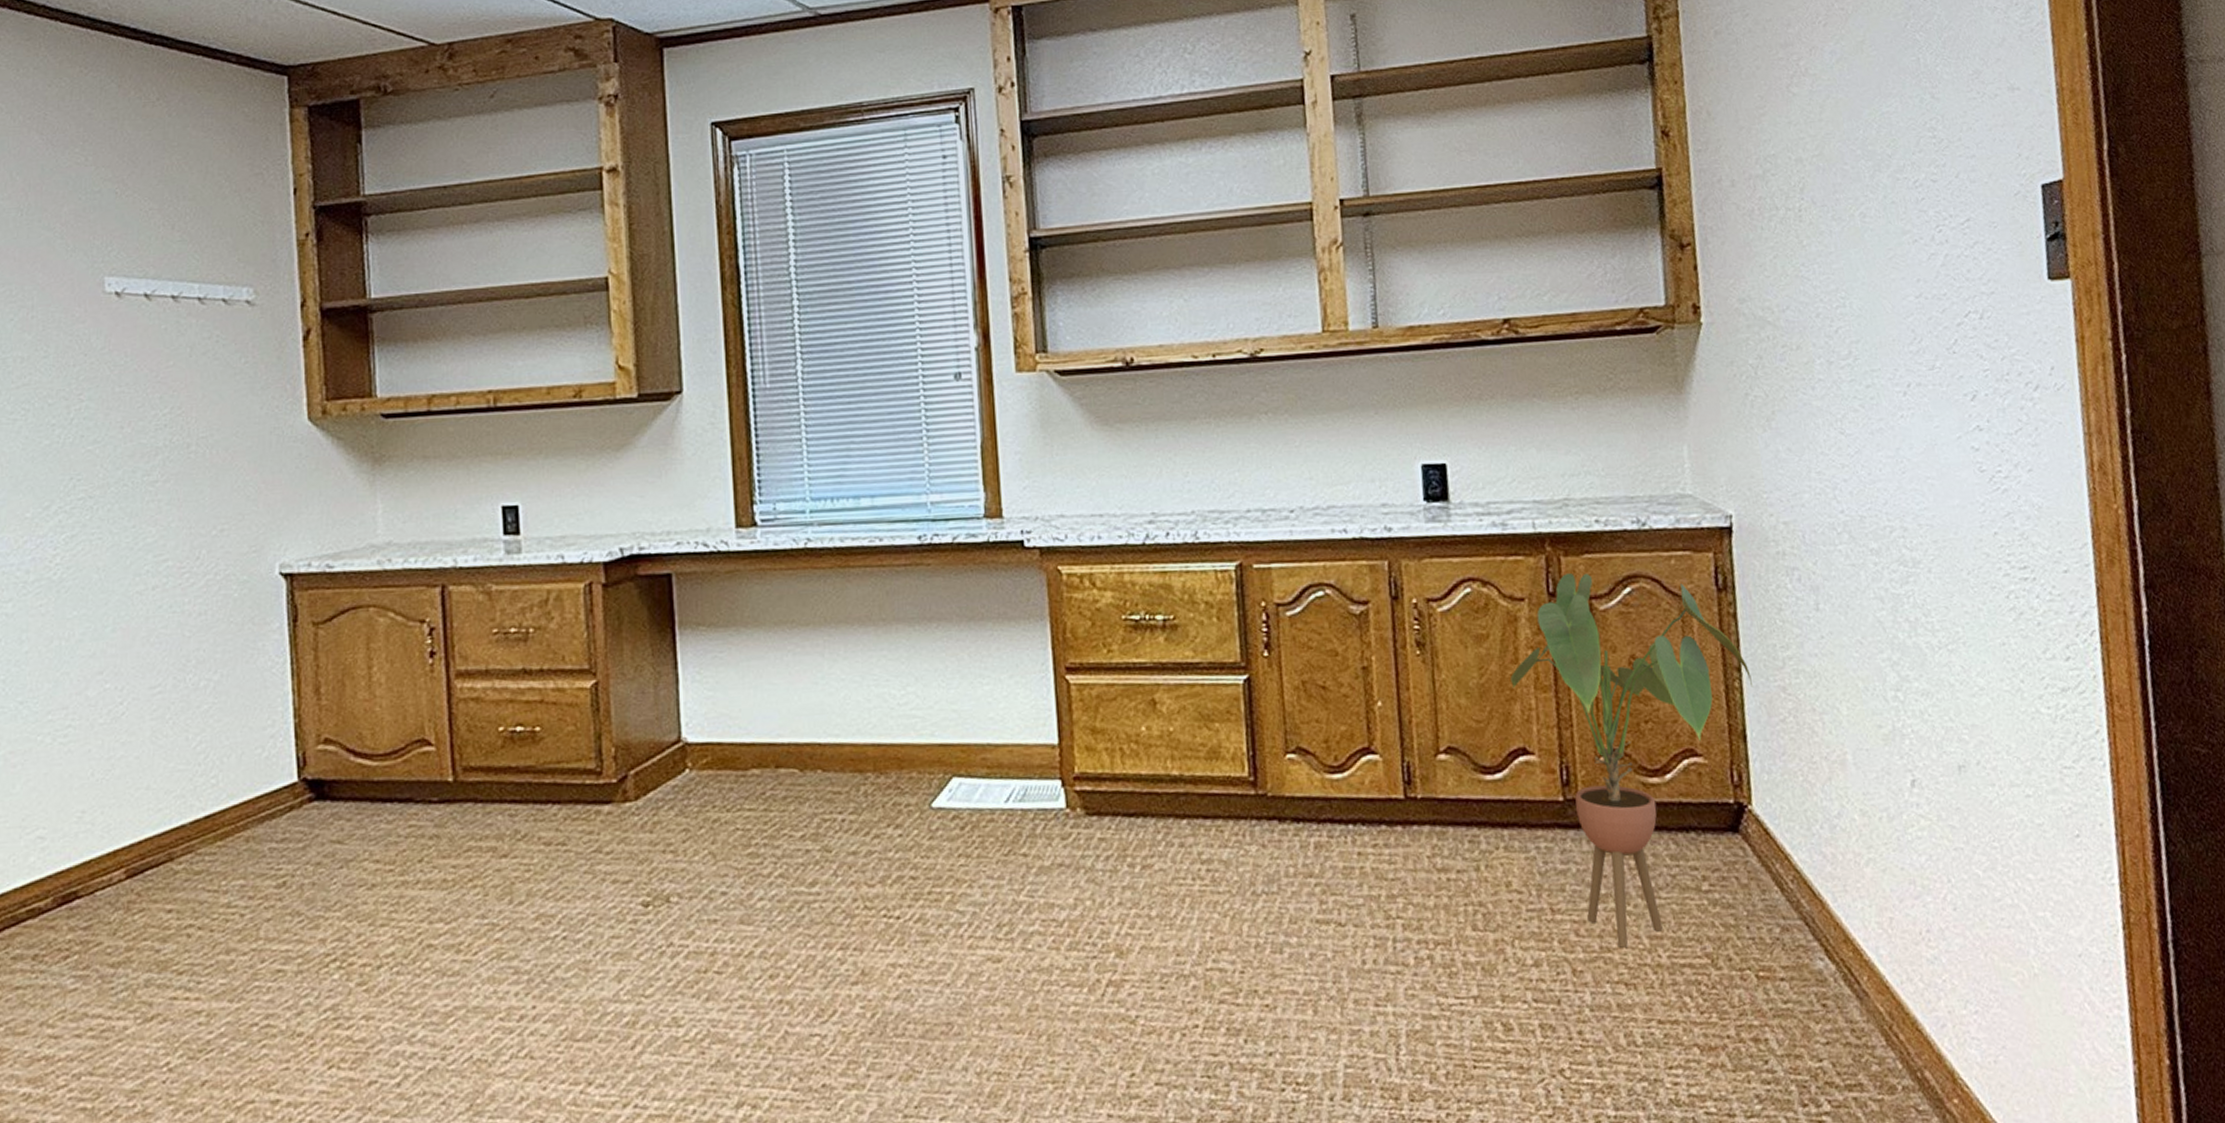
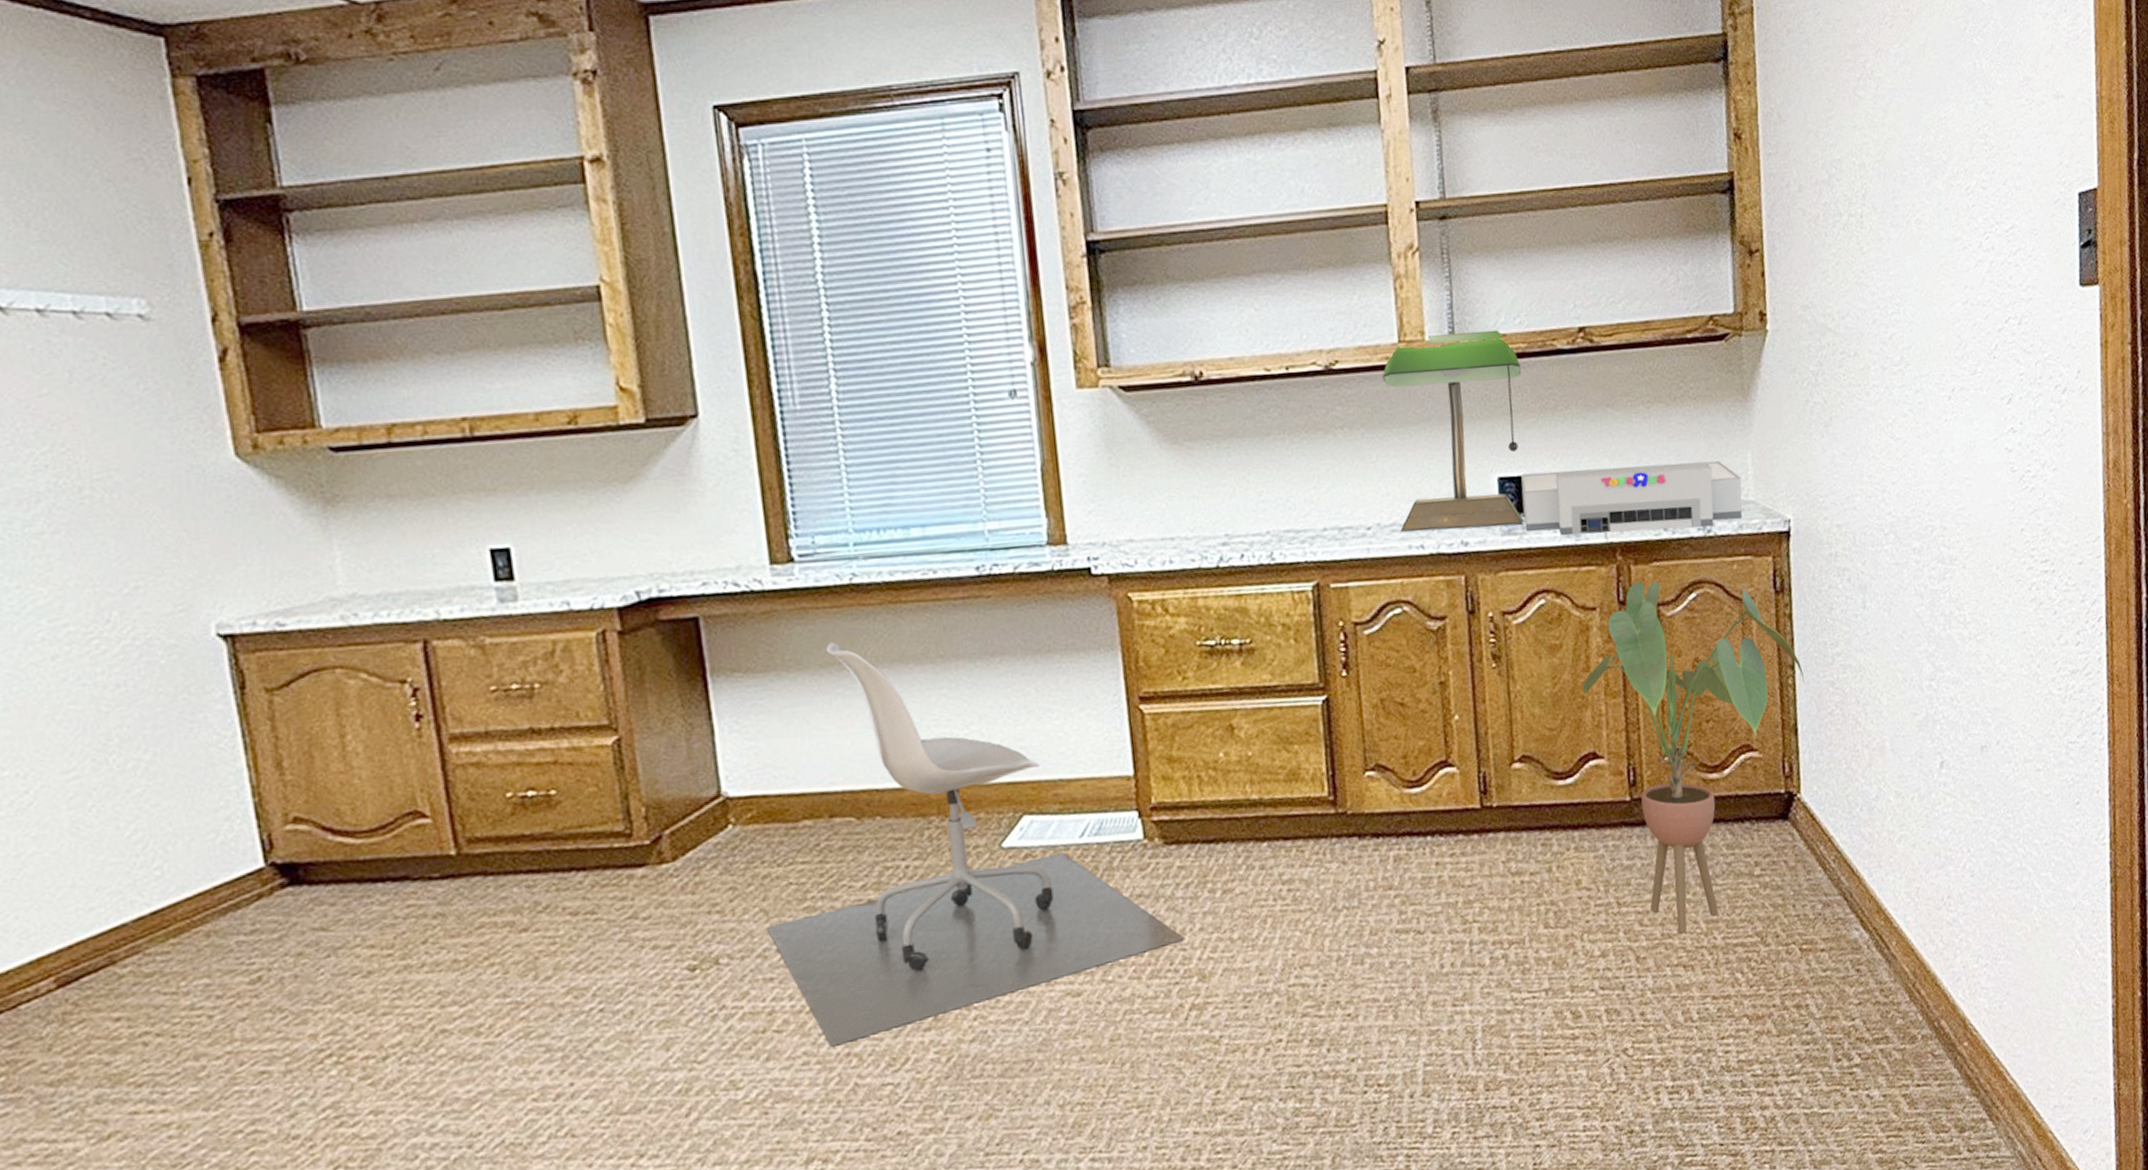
office chair: none [713,600,1104,992] -> present [765,641,1186,1047]
table lamp: none [1306,320,1448,516] -> present [1382,329,1523,532]
architectural model: none [1445,453,1680,525] -> present [1521,460,1742,536]

